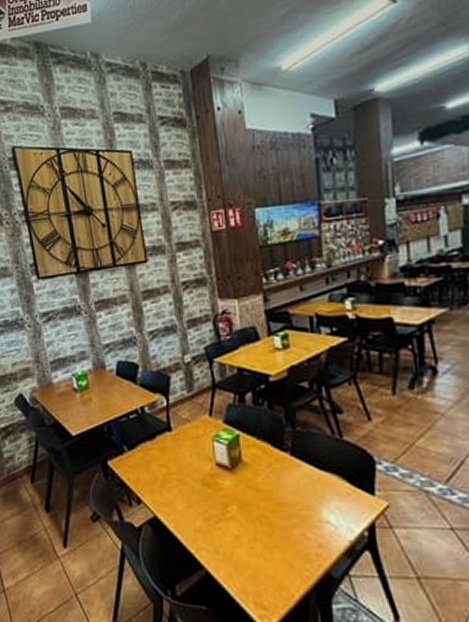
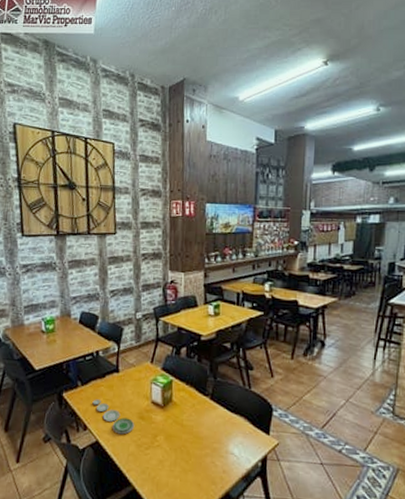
plate: none [144,465,199,507] -> present [92,399,135,435]

